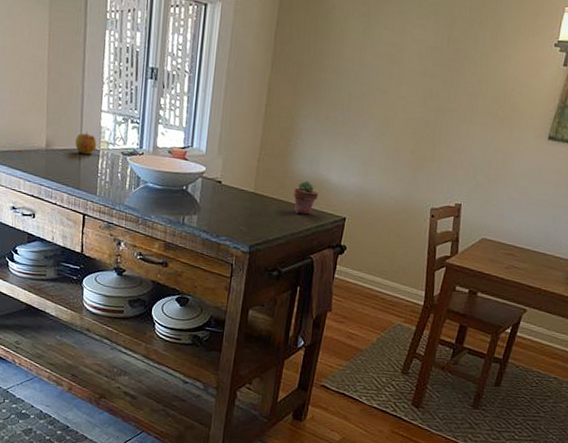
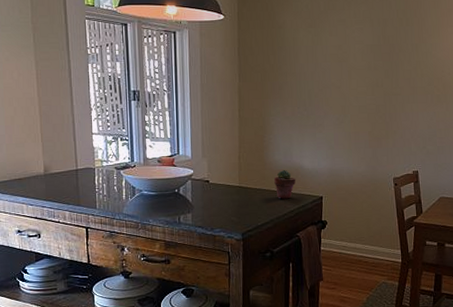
apple: present [75,132,97,155] -> none [71,153,92,174]

